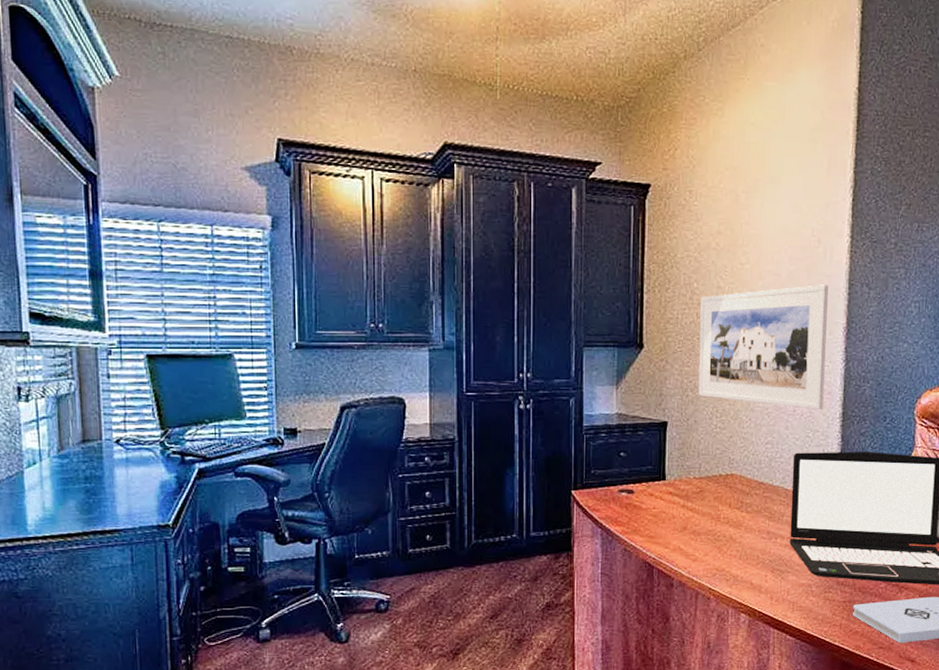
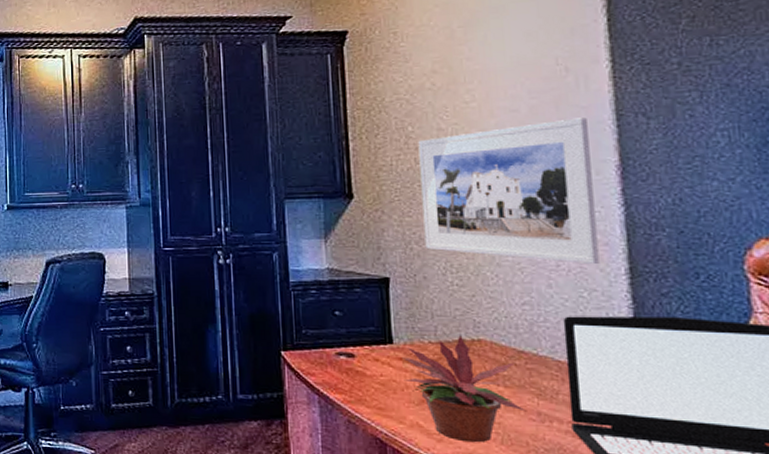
potted plant: none [671,471,759,560] -> present [402,335,526,443]

